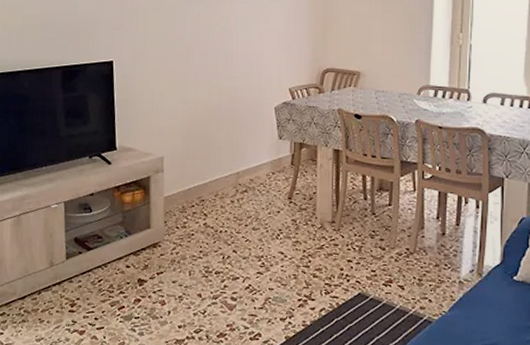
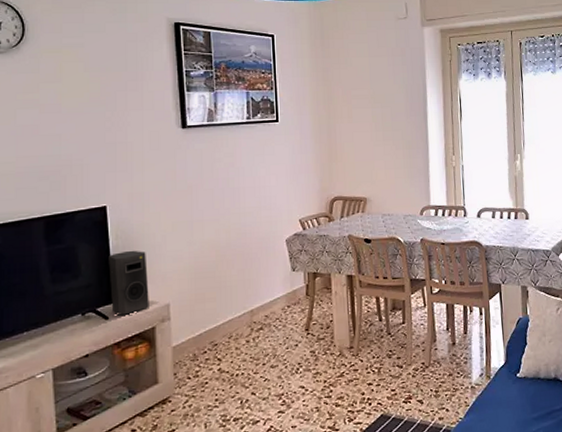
speaker: none [113,103,146,162] -> present [108,250,149,316]

